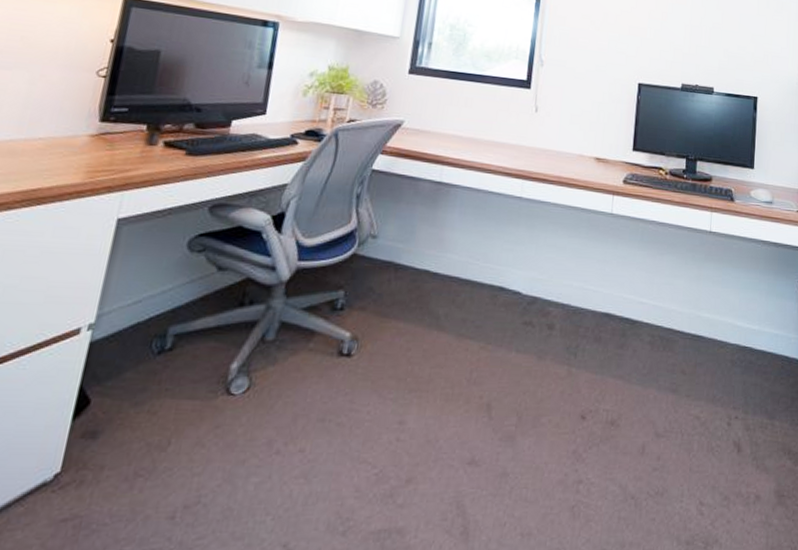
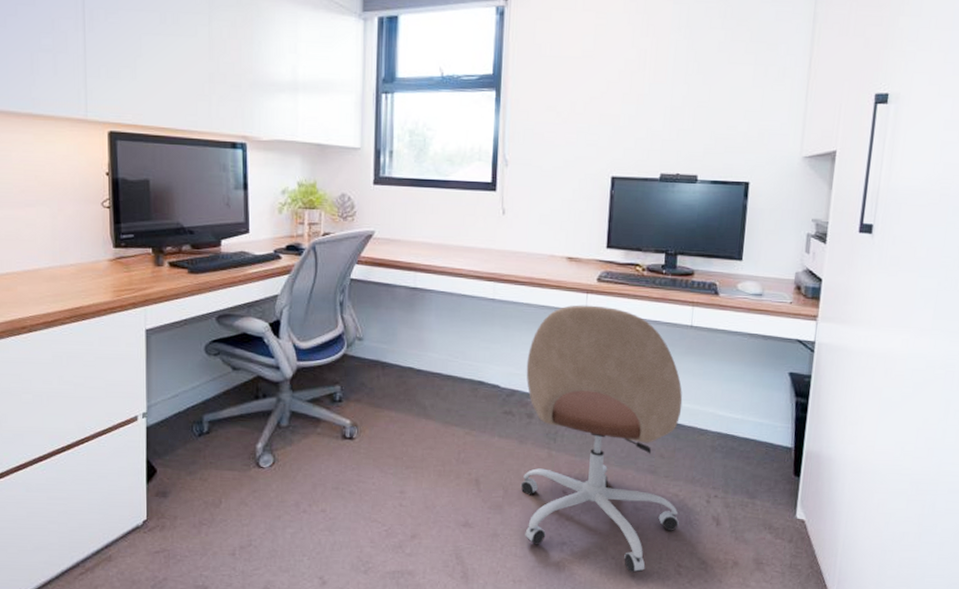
office chair: none [536,206,703,515] -> present [520,304,683,573]

